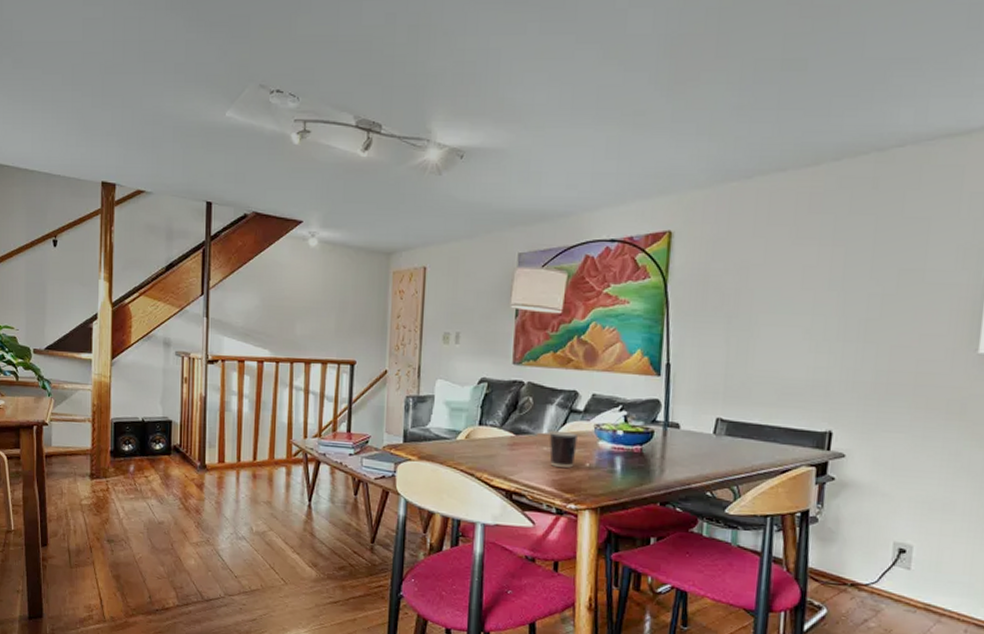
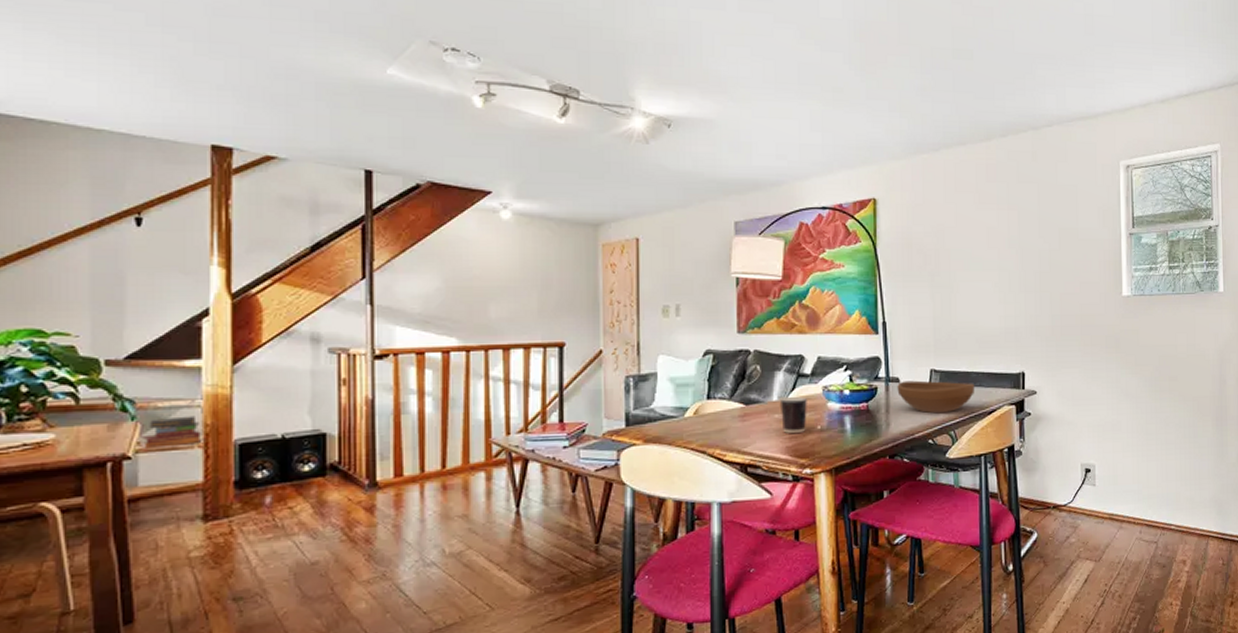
books: none [53,396,90,420] -> present [140,415,201,450]
bowl: none [676,427,768,466] -> present [897,380,975,414]

